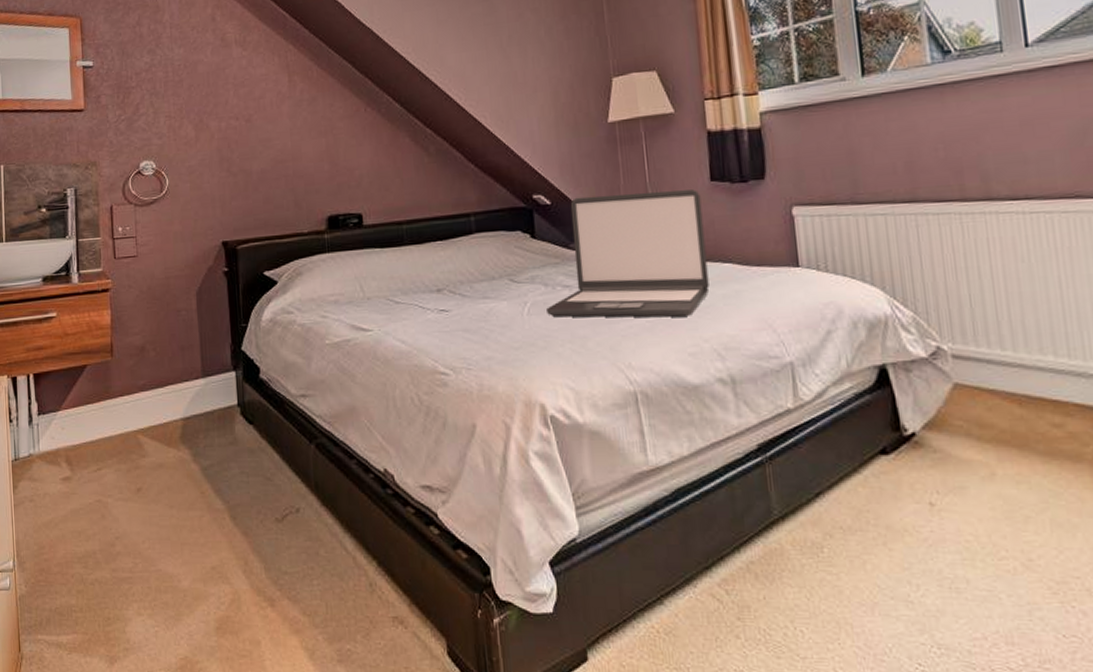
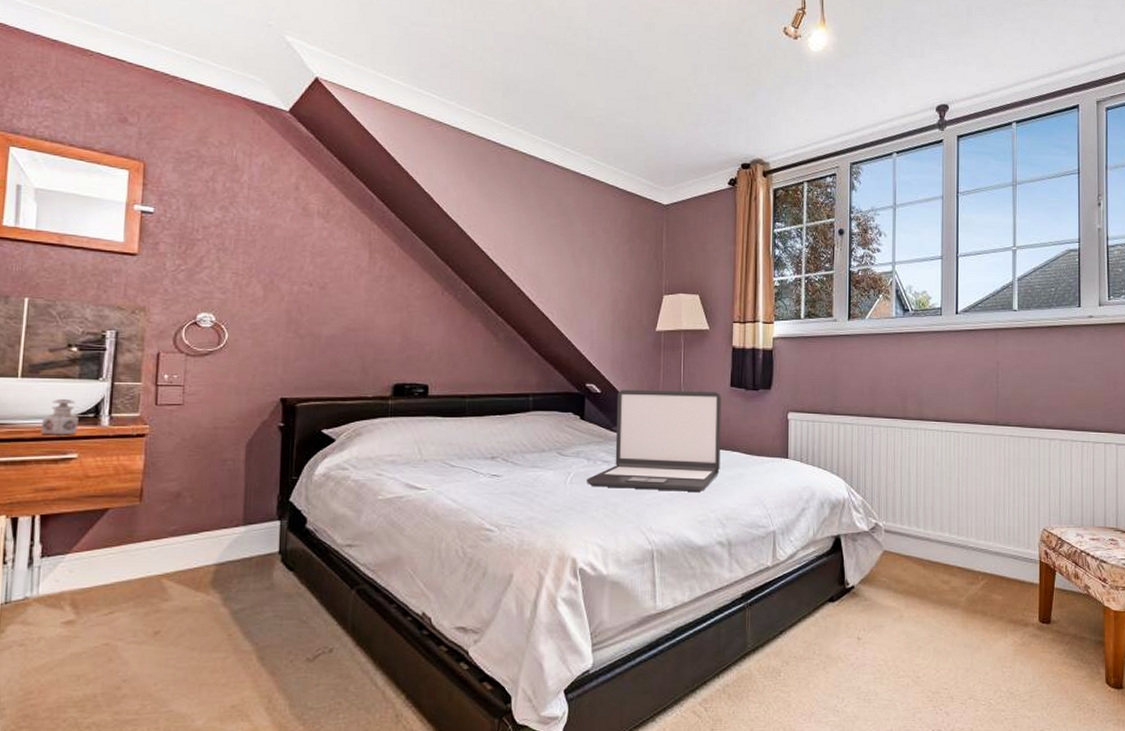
perfume bottle: none [25,259,55,296] -> present [40,398,80,435]

